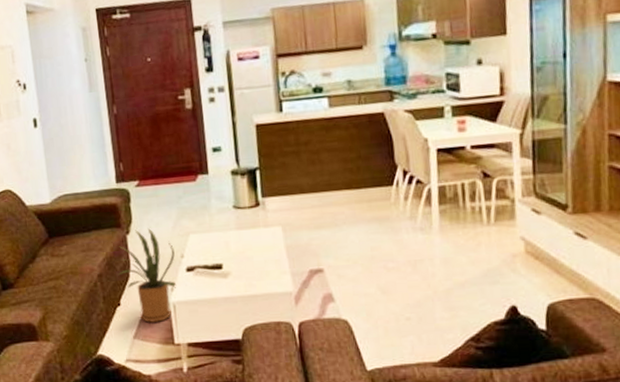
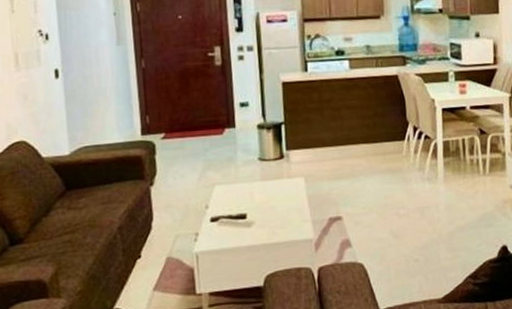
house plant: present [119,228,177,324] -> none [140,180,200,275]

